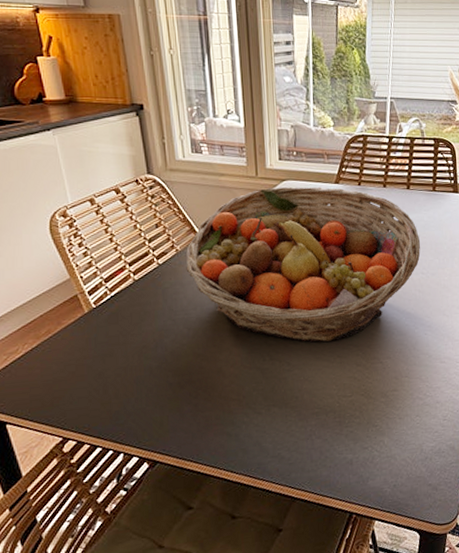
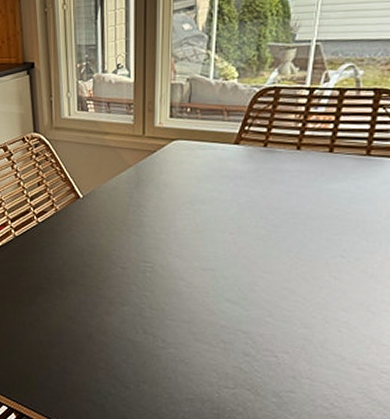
fruit basket: present [186,187,421,342] -> none [64,147,343,323]

